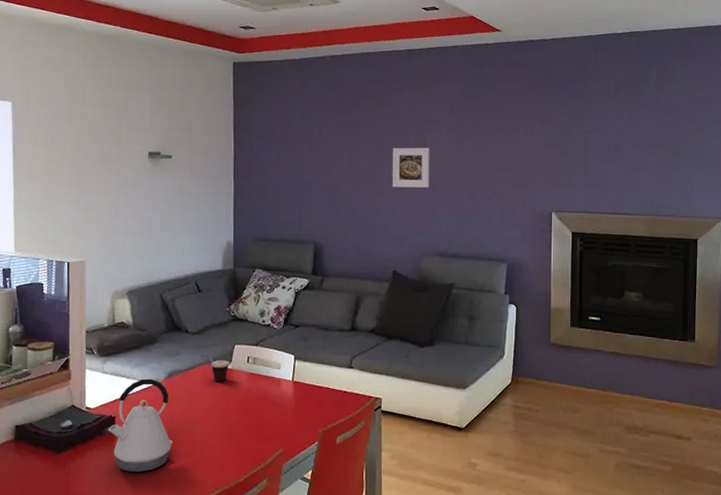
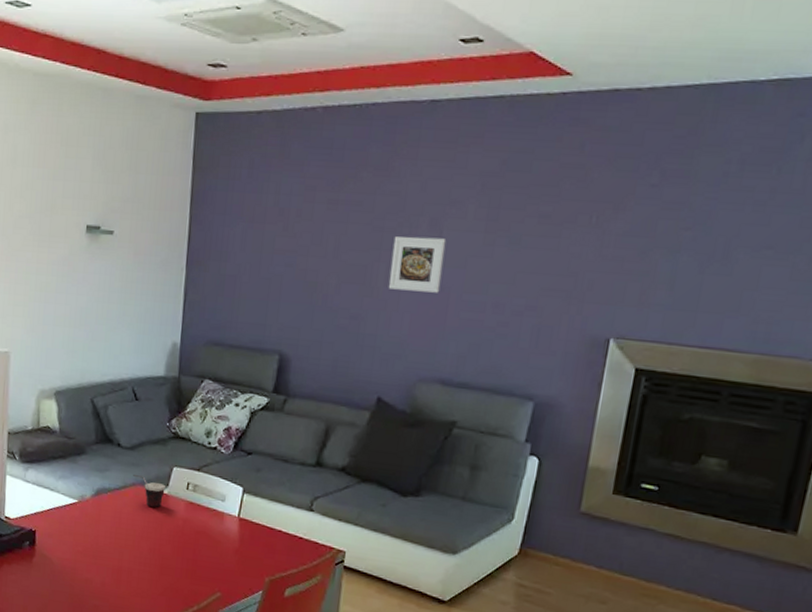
kettle: present [108,378,173,472] -> none [27,492,97,595]

